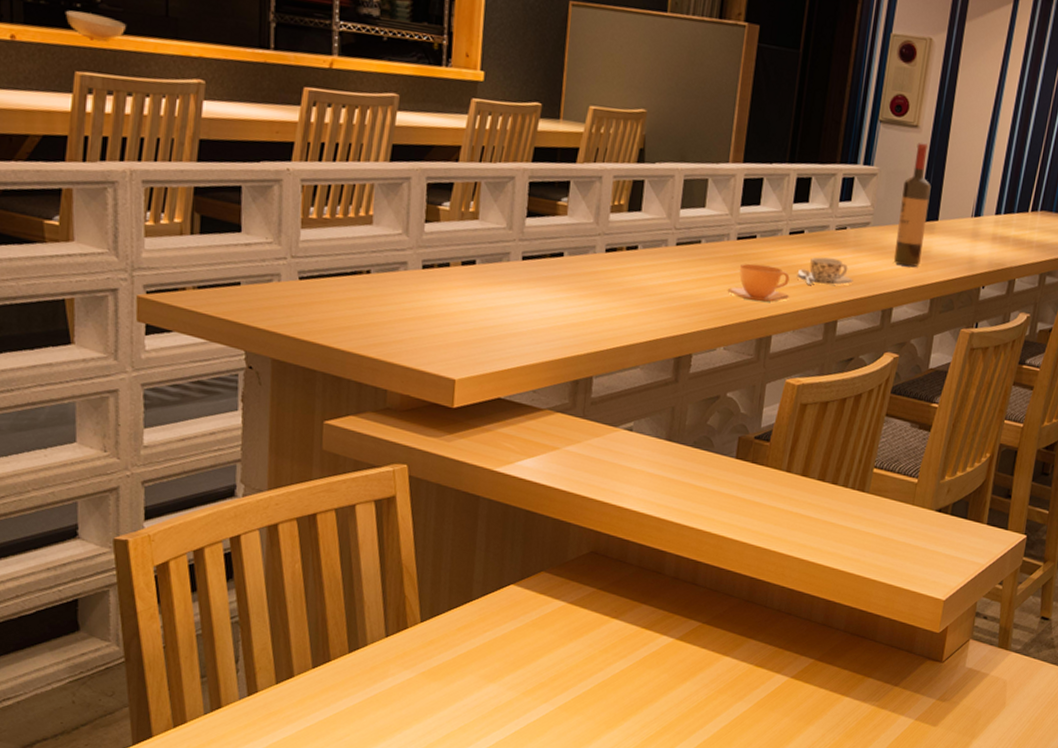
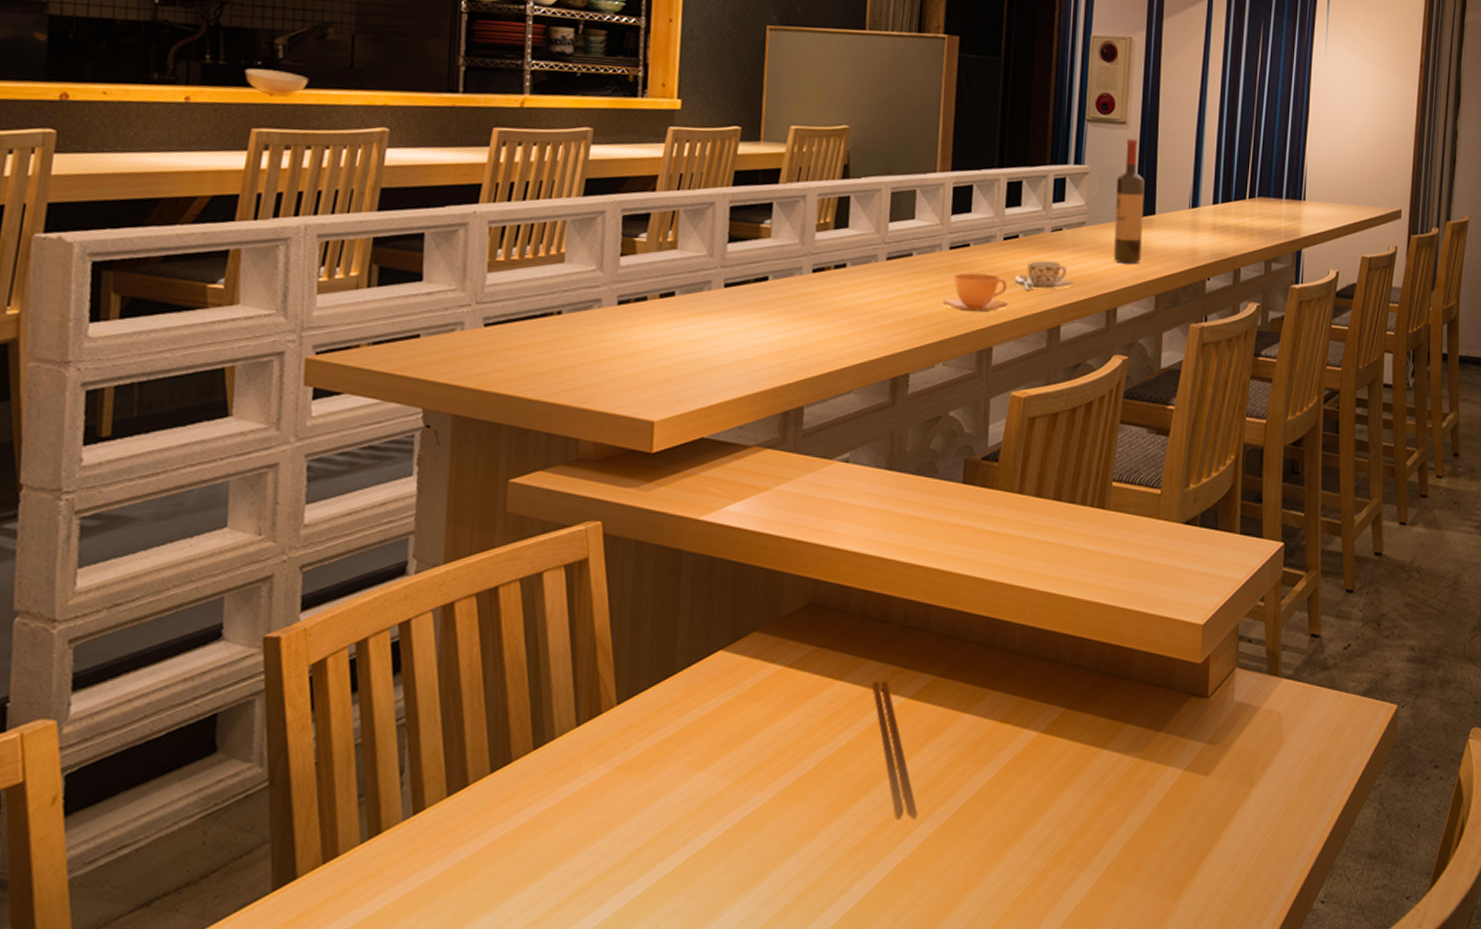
chopsticks: none [644,622,679,739] -> present [872,681,918,820]

